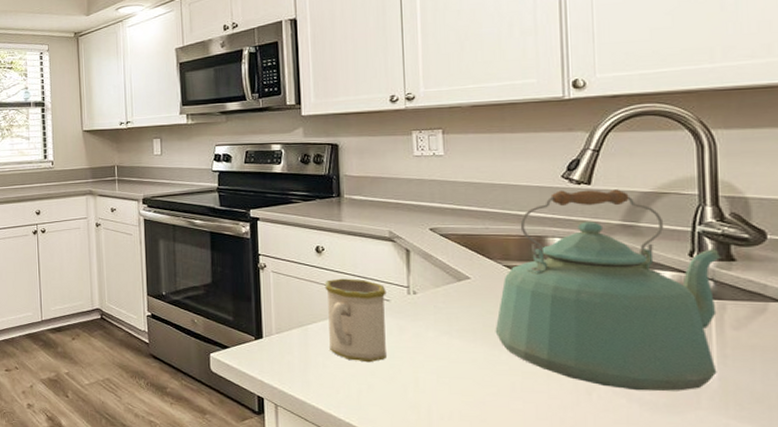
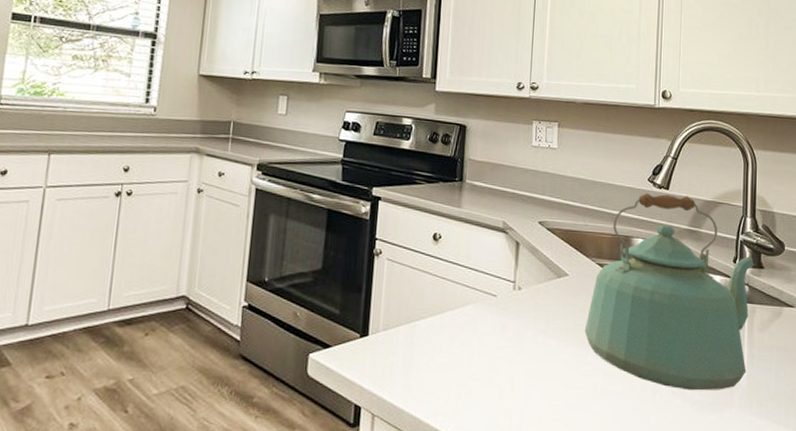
mug: present [324,278,387,363] -> none [435,270,495,364]

